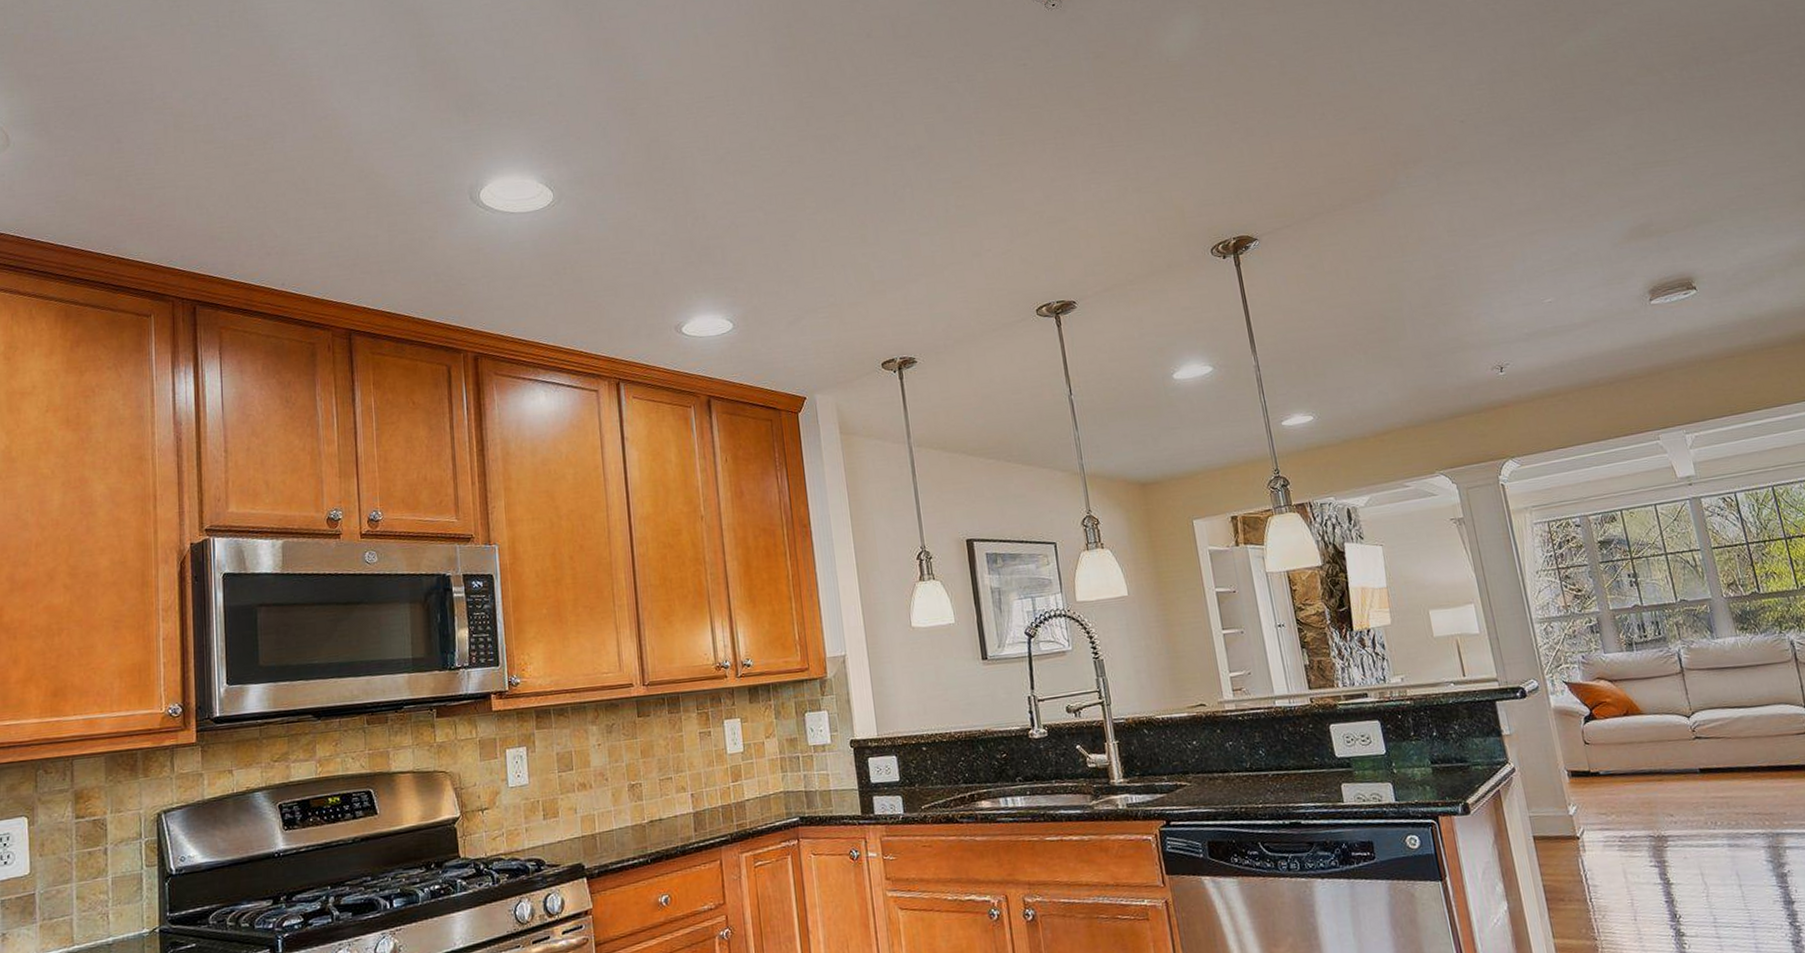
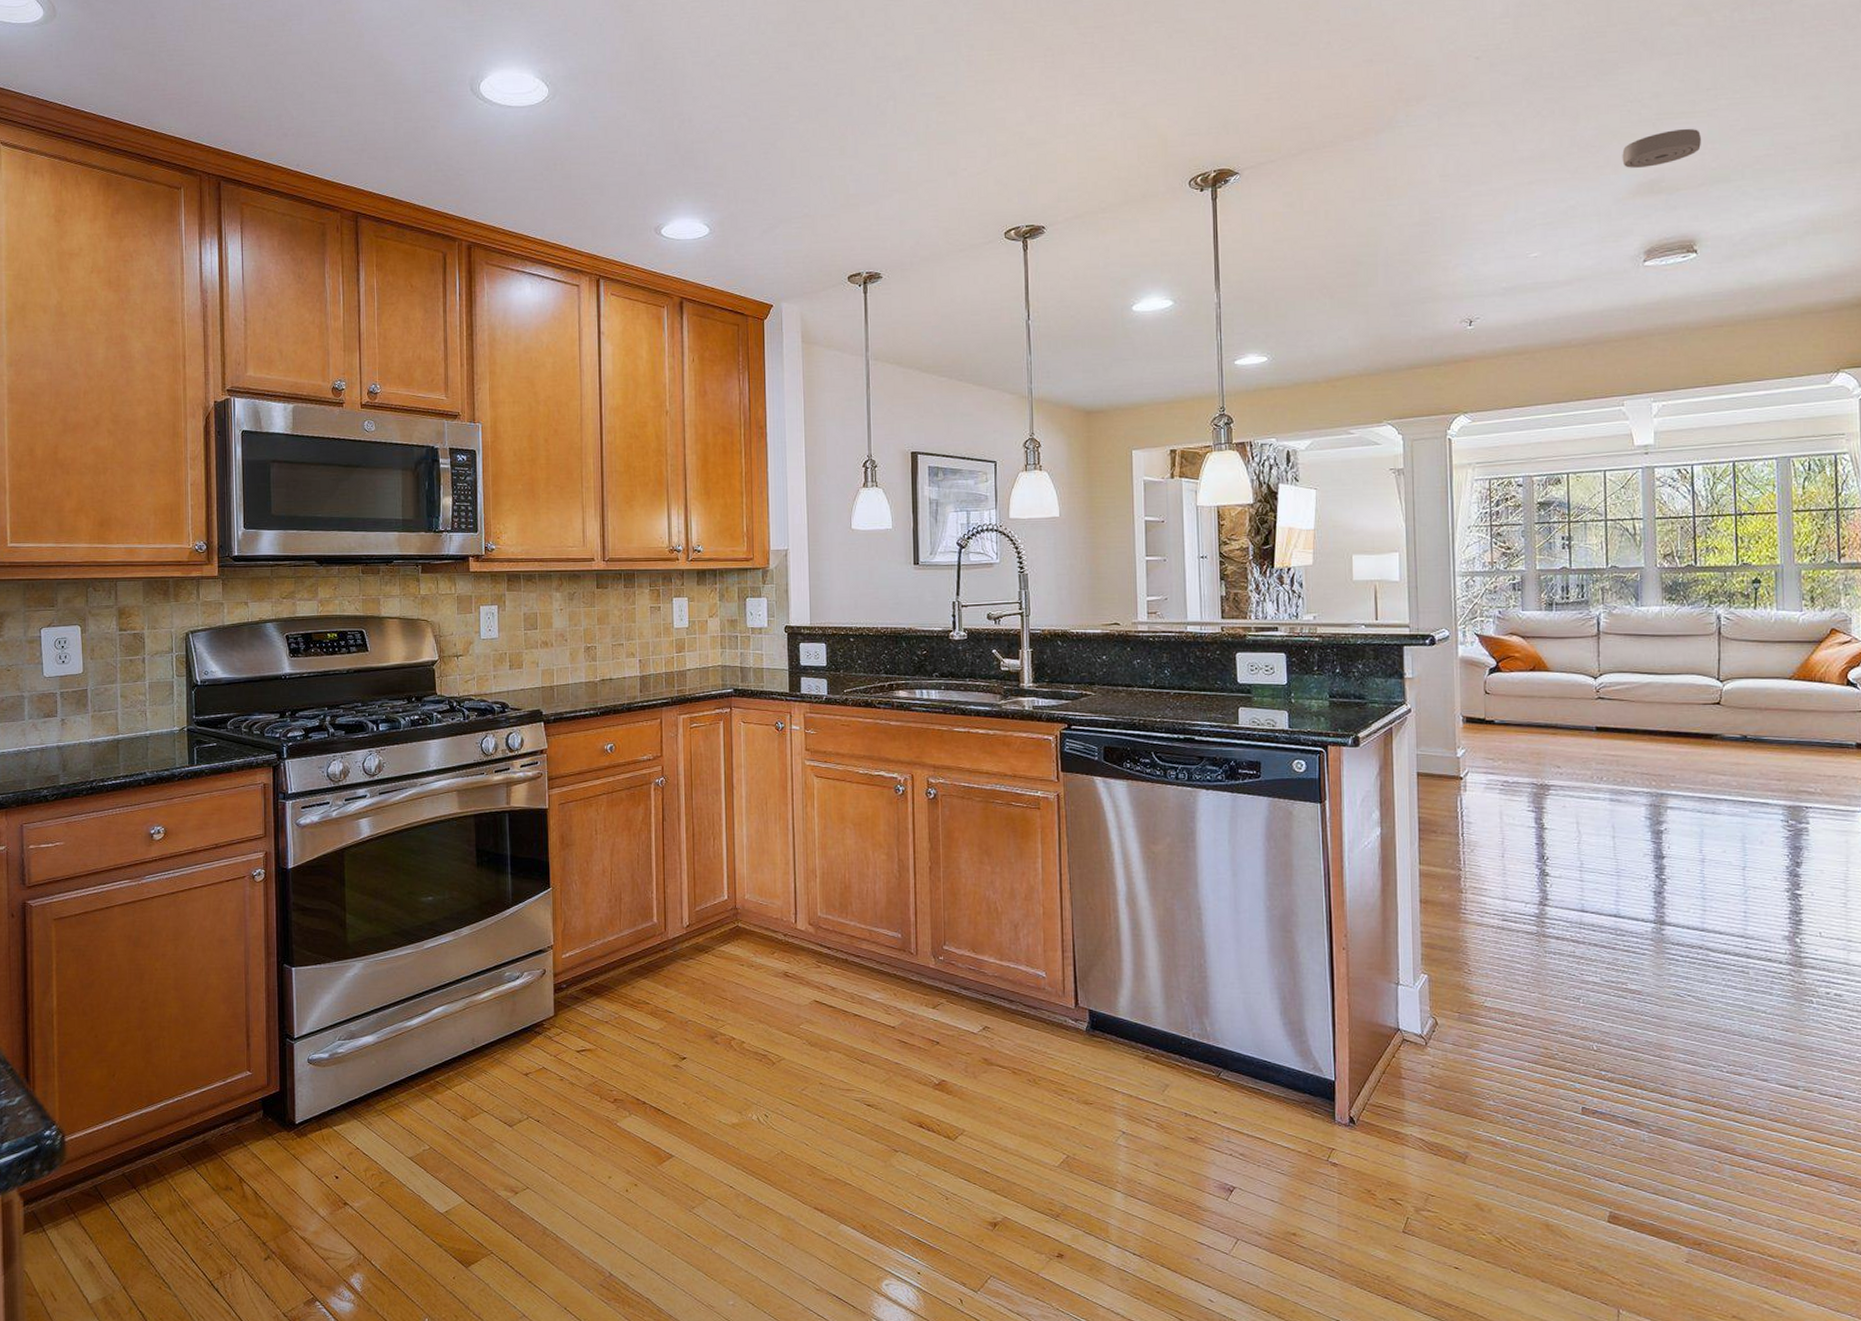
smoke detector: none [1610,176,1679,215] -> present [1622,129,1701,168]

